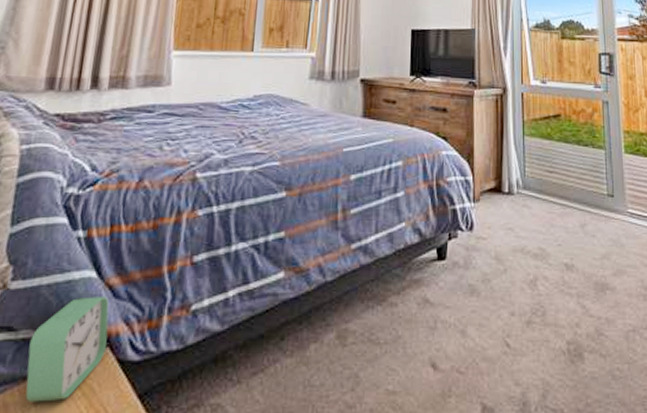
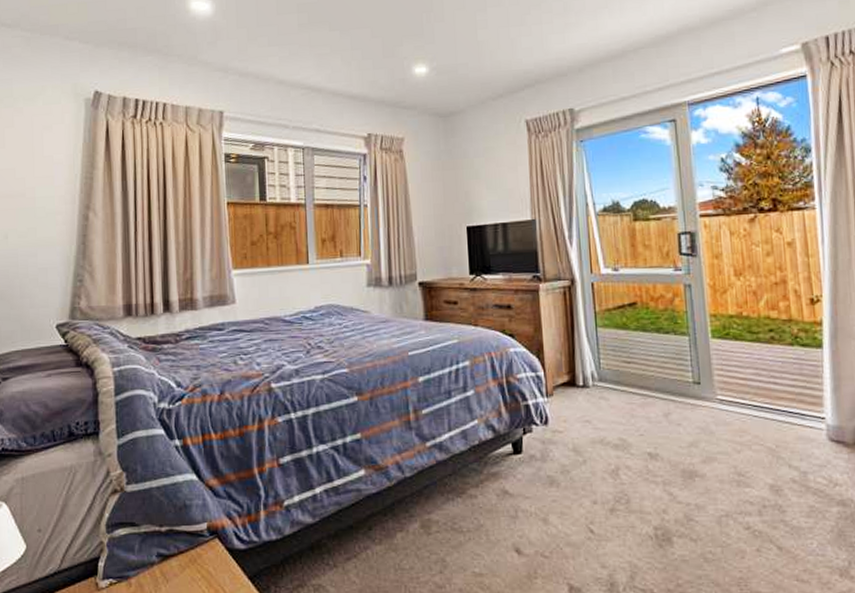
alarm clock: present [25,297,109,402] -> none [151,496,215,583]

